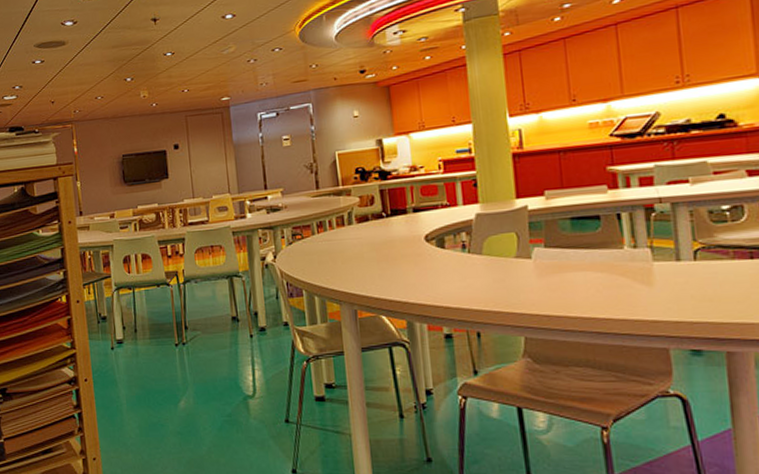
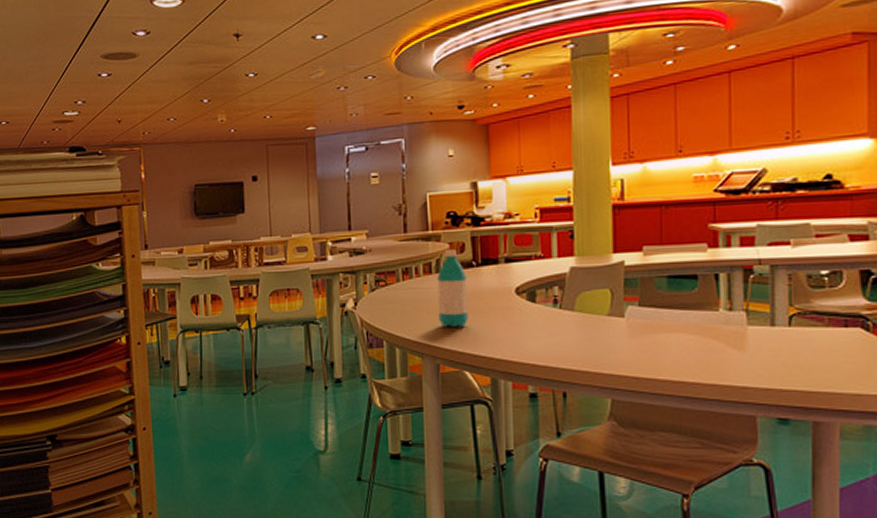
water bottle: none [349,203,382,275] -> present [437,250,469,327]

